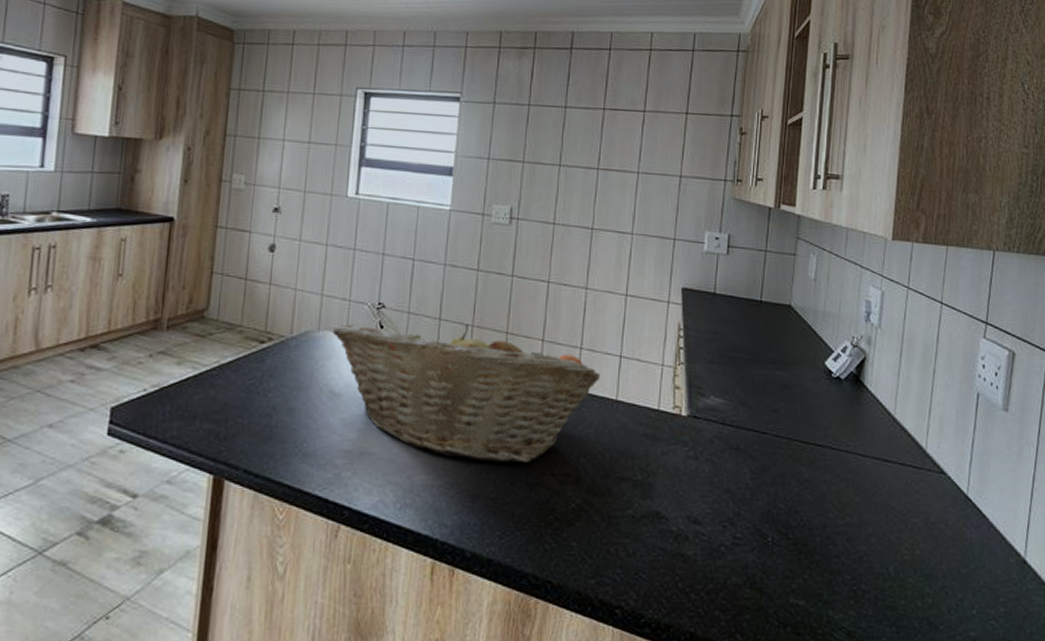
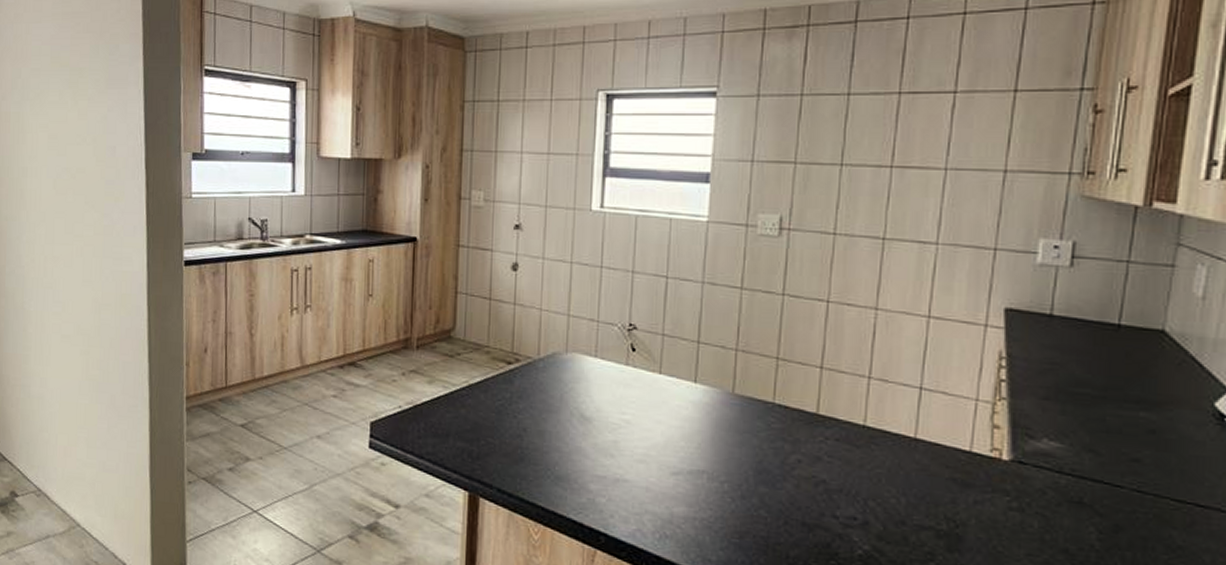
fruit basket: present [333,324,601,464] -> none [582,346,895,502]

